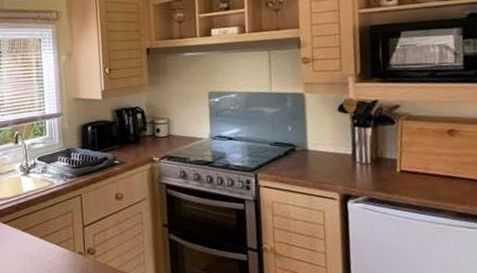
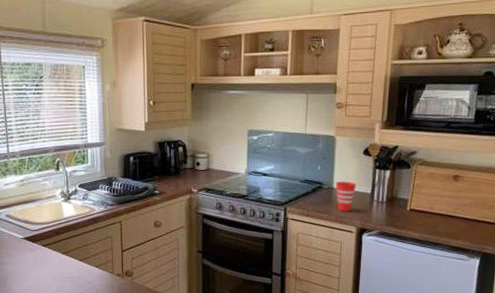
cup: none [310,142,334,177] -> present [336,181,356,212]

